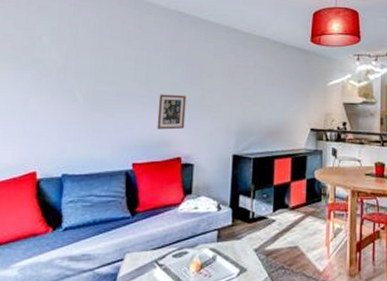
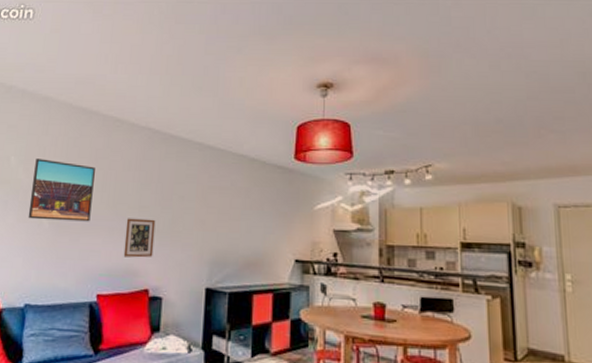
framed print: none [62,39,128,98] -> present [28,158,95,222]

